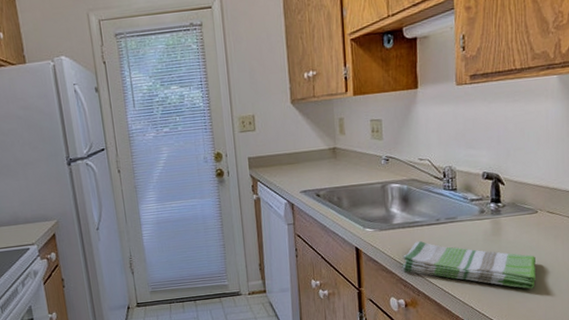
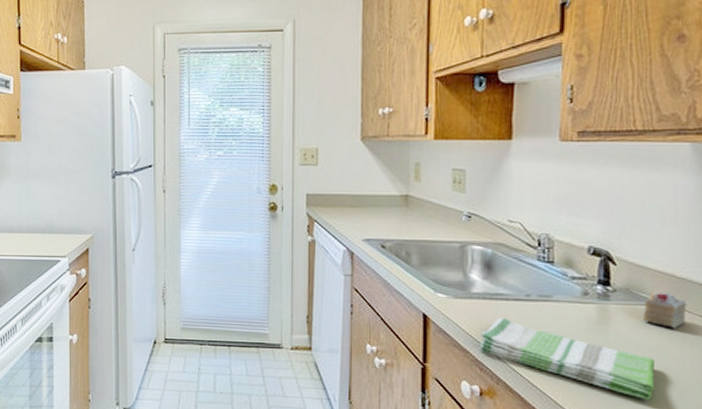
cake slice: none [526,200,558,230] -> present [642,290,687,329]

